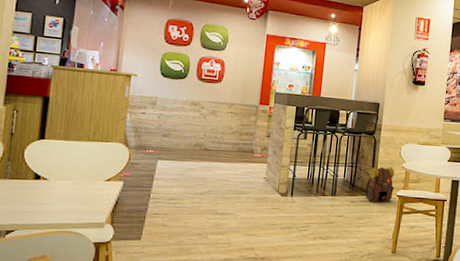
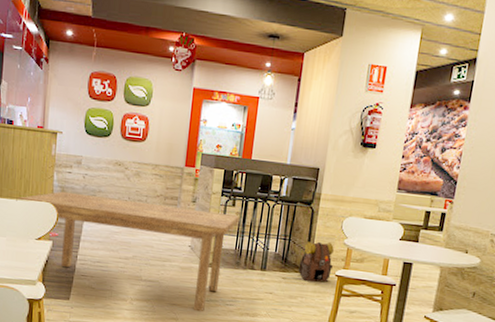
dining table: none [84,131,312,240] -> present [16,191,240,312]

